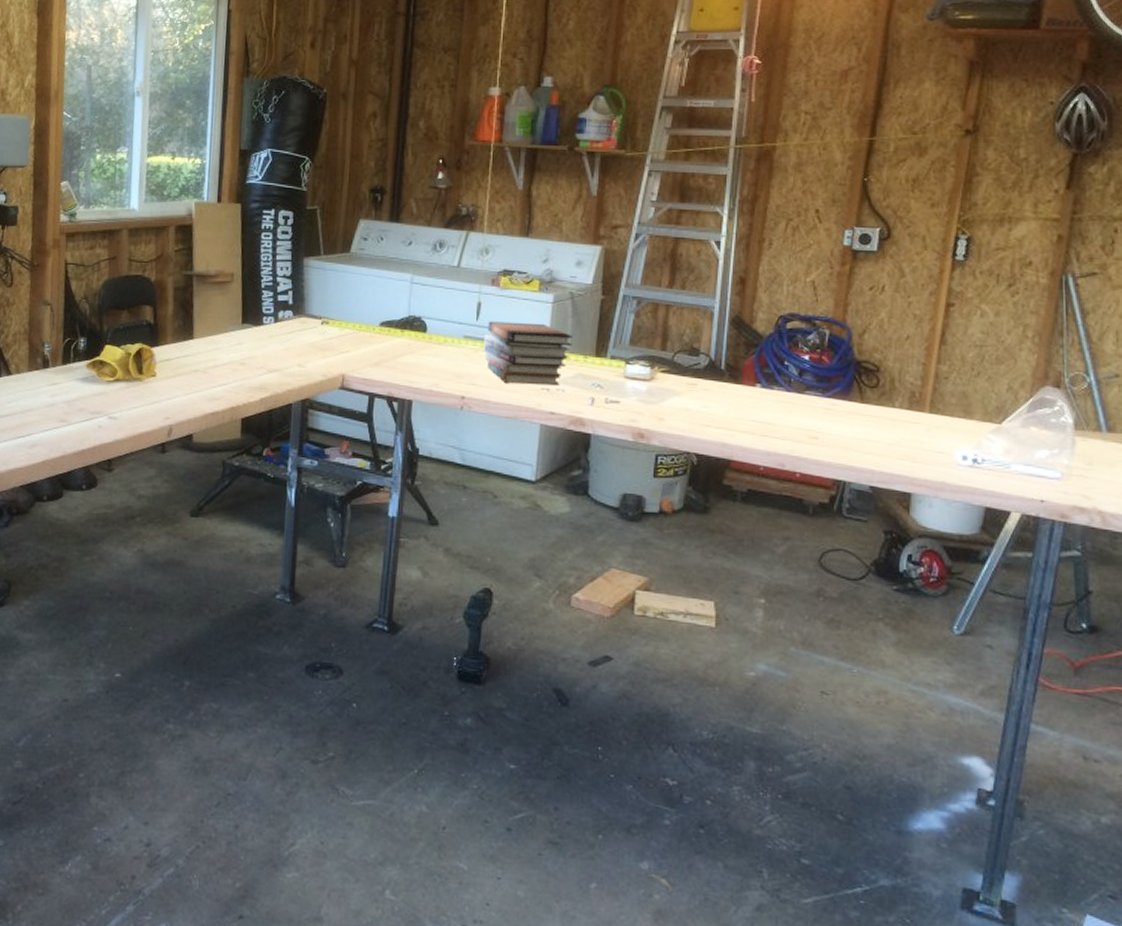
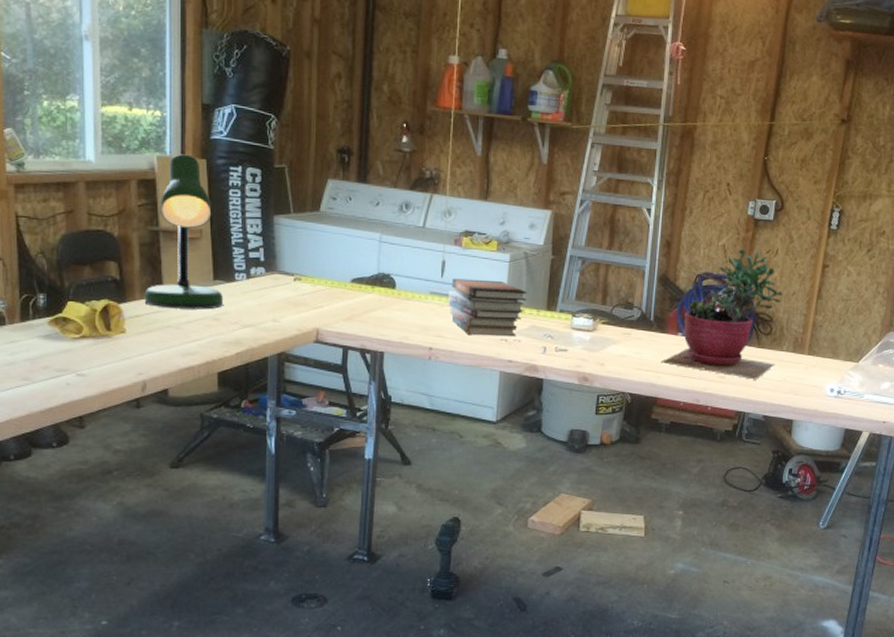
desk lamp: none [175,199,250,354] -> present [144,154,223,310]
succulent plant: none [734,285,892,442] -> present [660,249,783,380]

